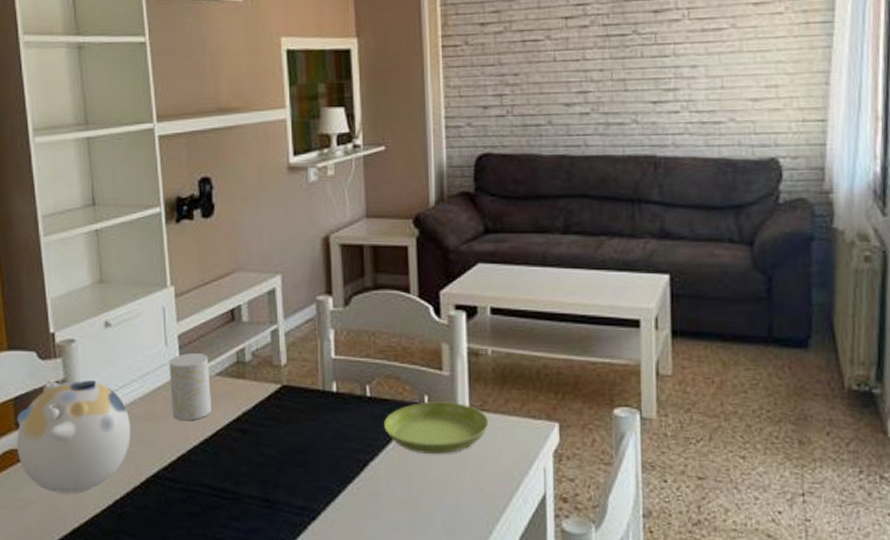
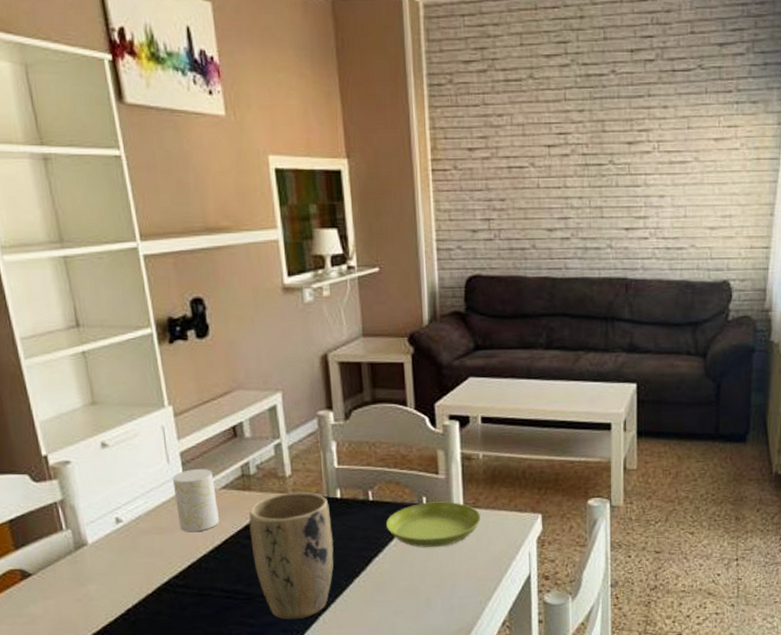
teapot: present [17,380,130,494] -> none [14,499,138,608]
plant pot: none [241,383,327,527] -> present [249,492,334,620]

